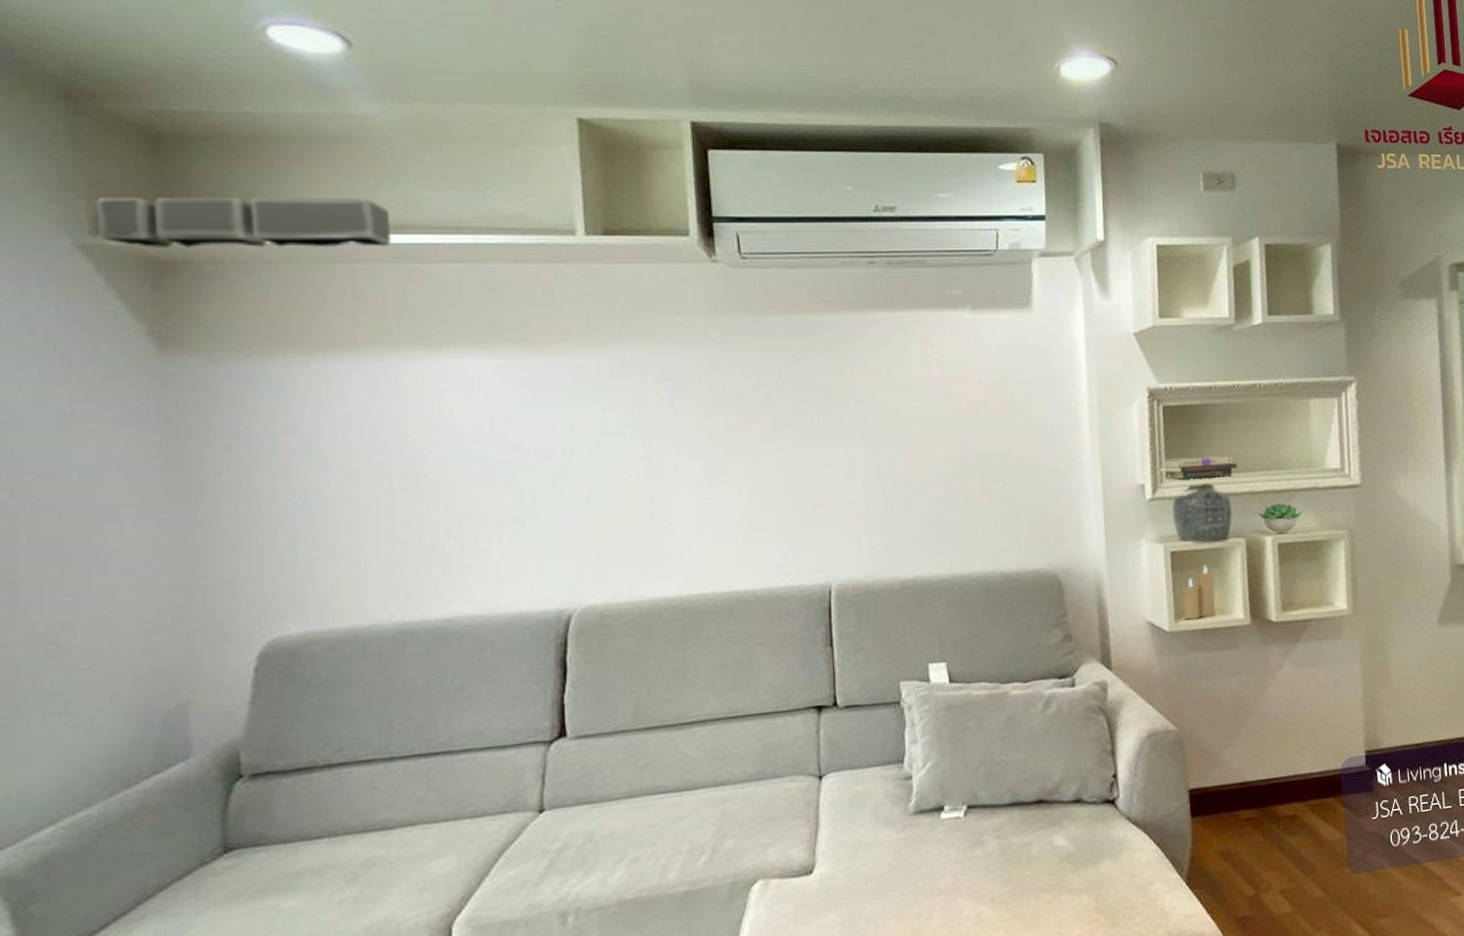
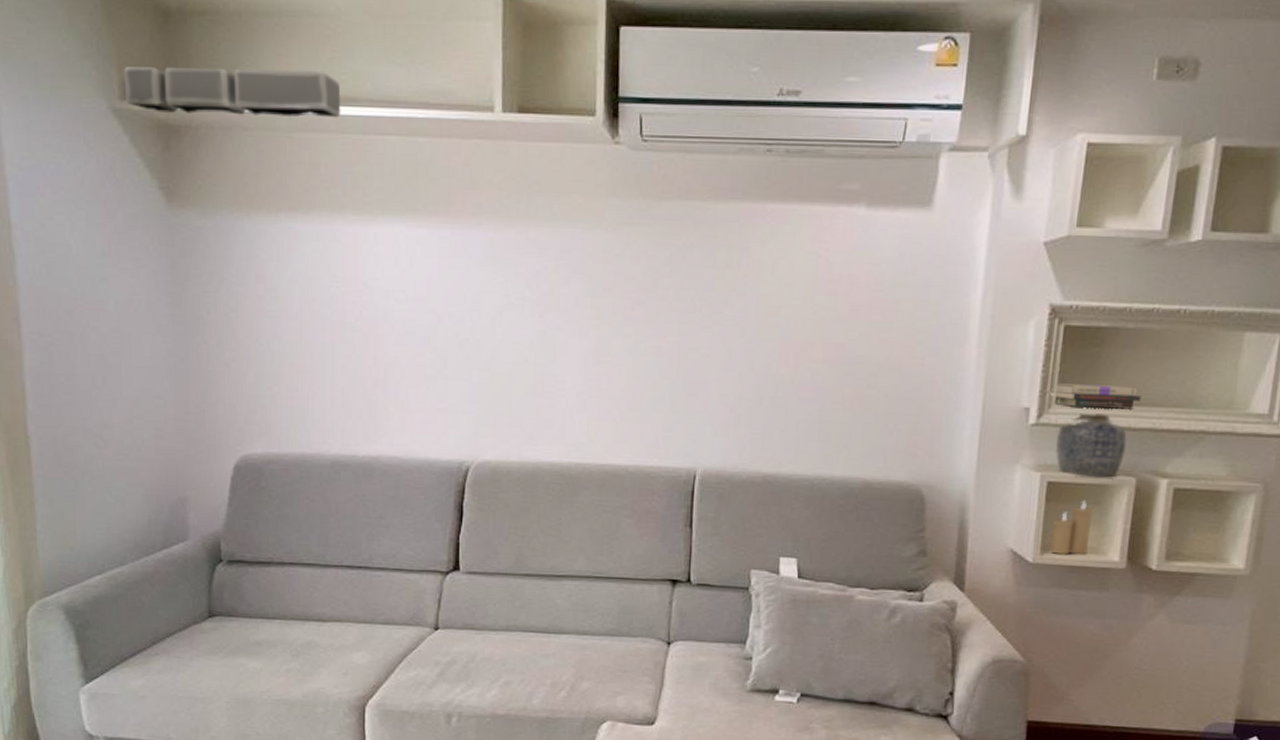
succulent plant: present [1257,503,1303,534] -> none [1156,445,1211,479]

